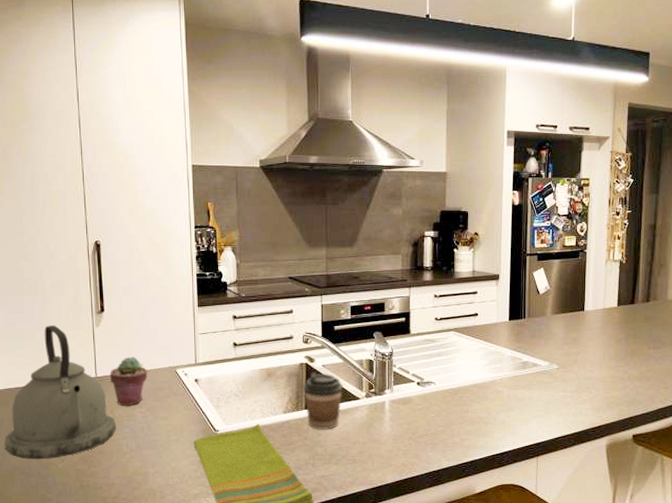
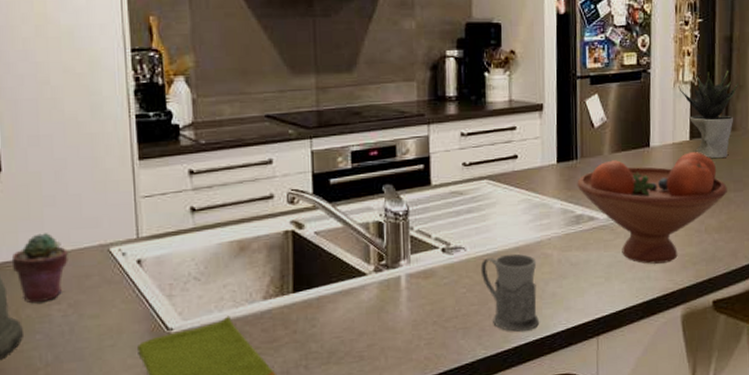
coffee cup: present [303,372,343,431] -> none [289,242,344,320]
mug: none [446,389,491,449] -> present [480,253,539,332]
fruit bowl: none [524,316,648,403] -> present [577,152,727,264]
potted plant: none [609,251,661,321] -> present [678,70,739,158]

